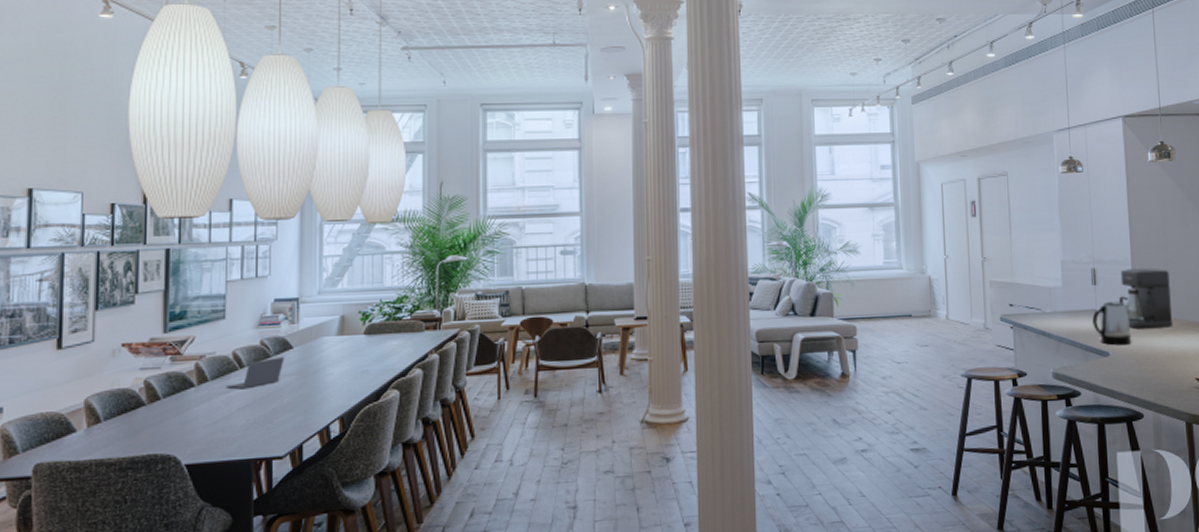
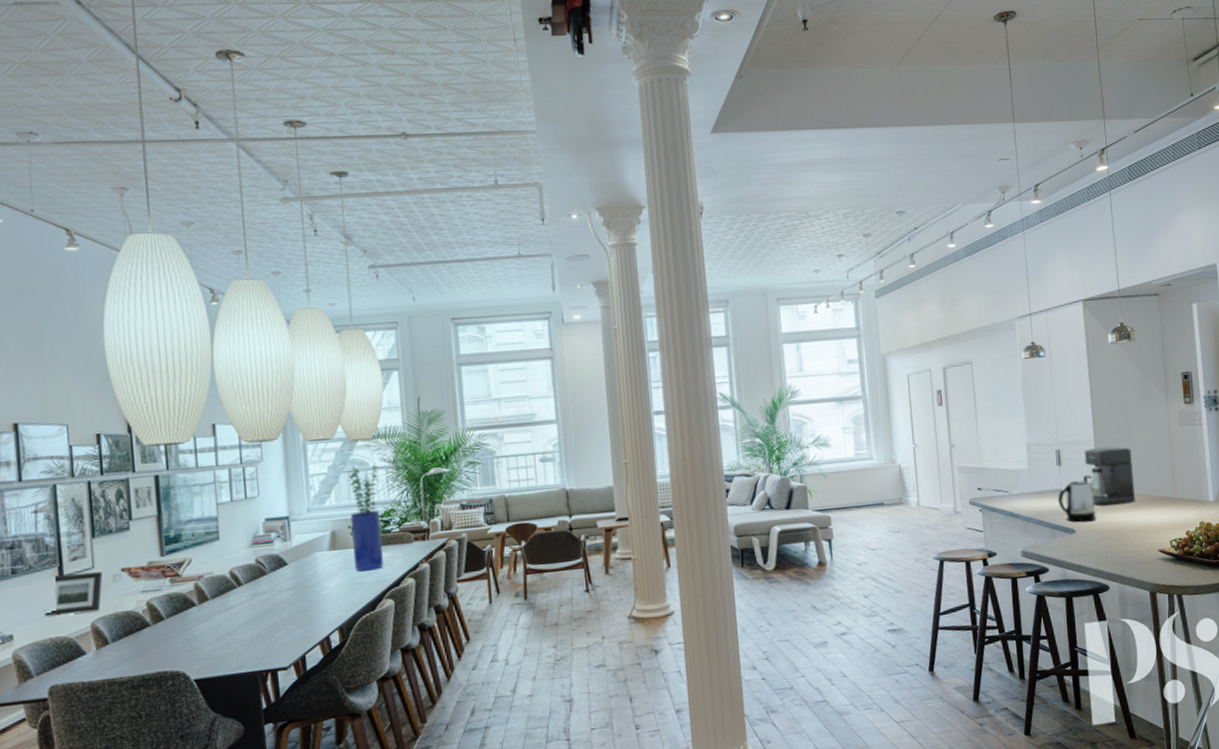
picture frame: none [38,346,103,390] -> present [44,572,103,616]
laptop computer: present [226,356,285,390] -> none [226,572,281,607]
vase: none [362,247,394,359] -> present [349,462,383,572]

